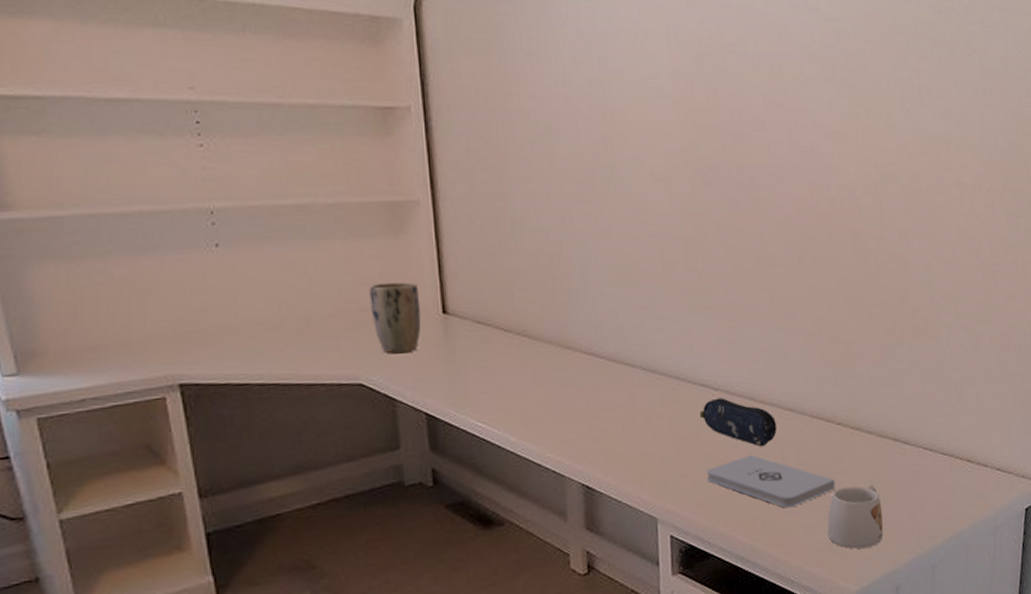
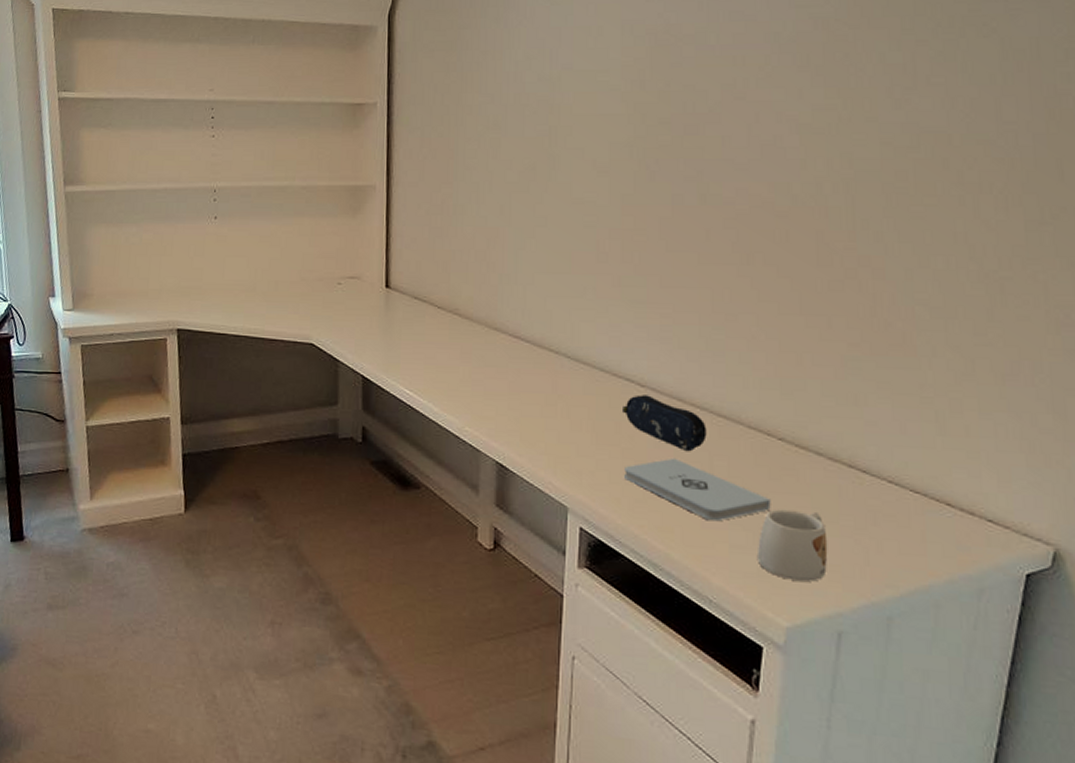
plant pot: present [369,281,422,354] -> none [326,256,368,320]

